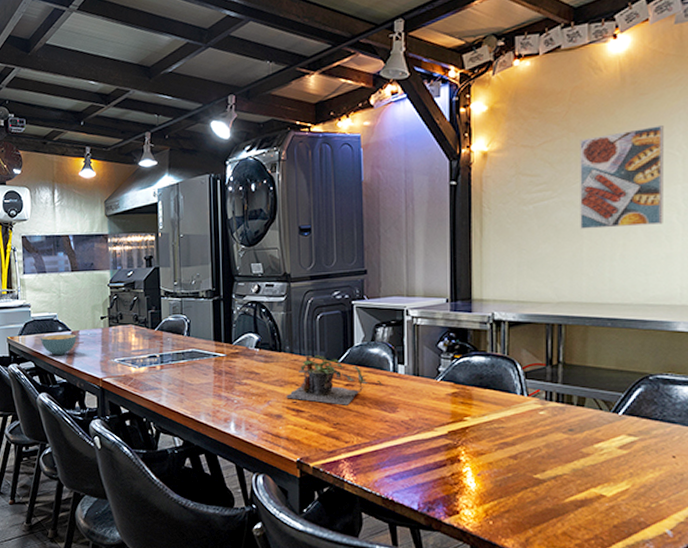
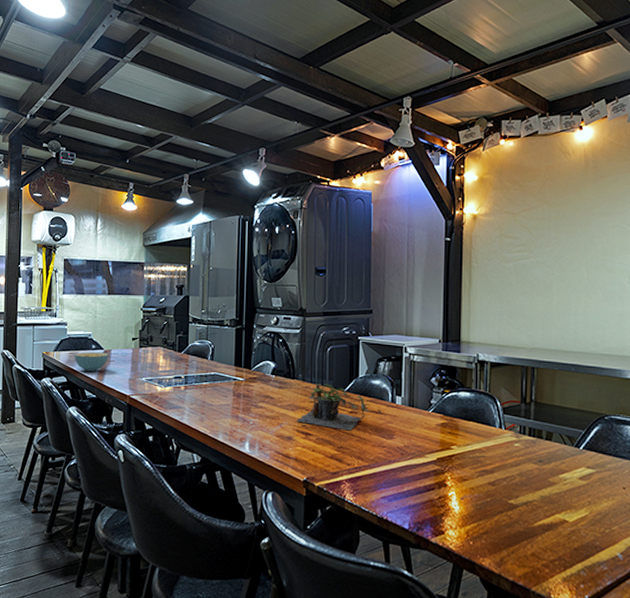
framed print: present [580,126,664,229] -> none [551,204,618,287]

